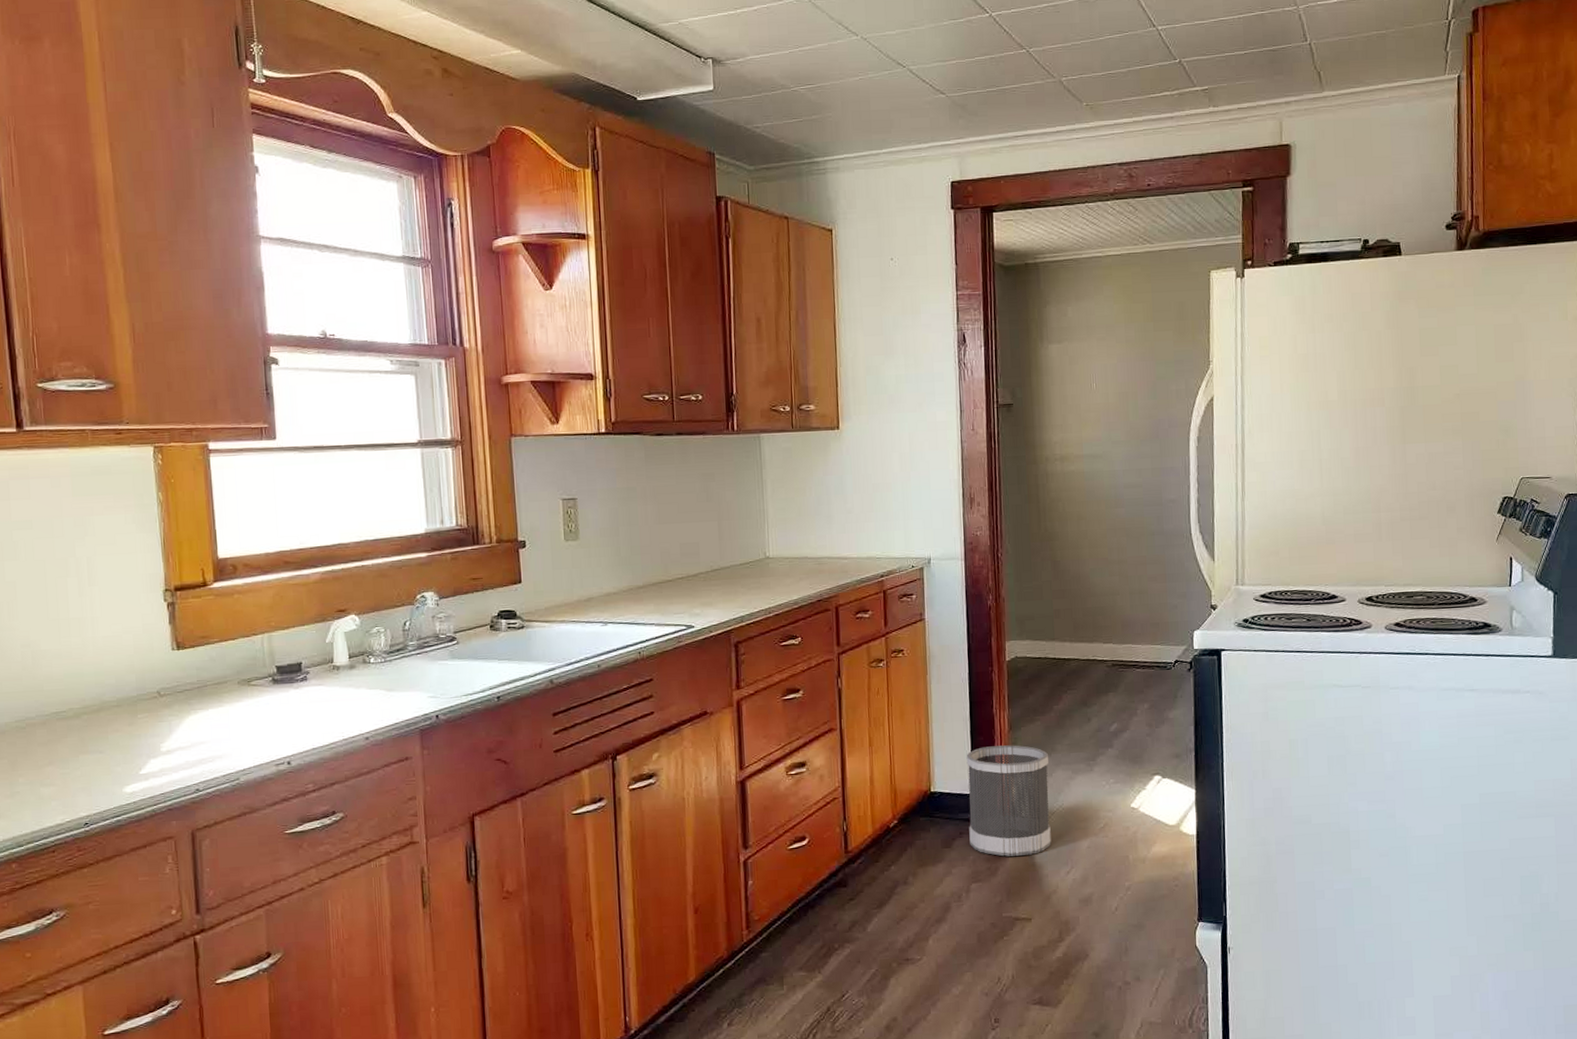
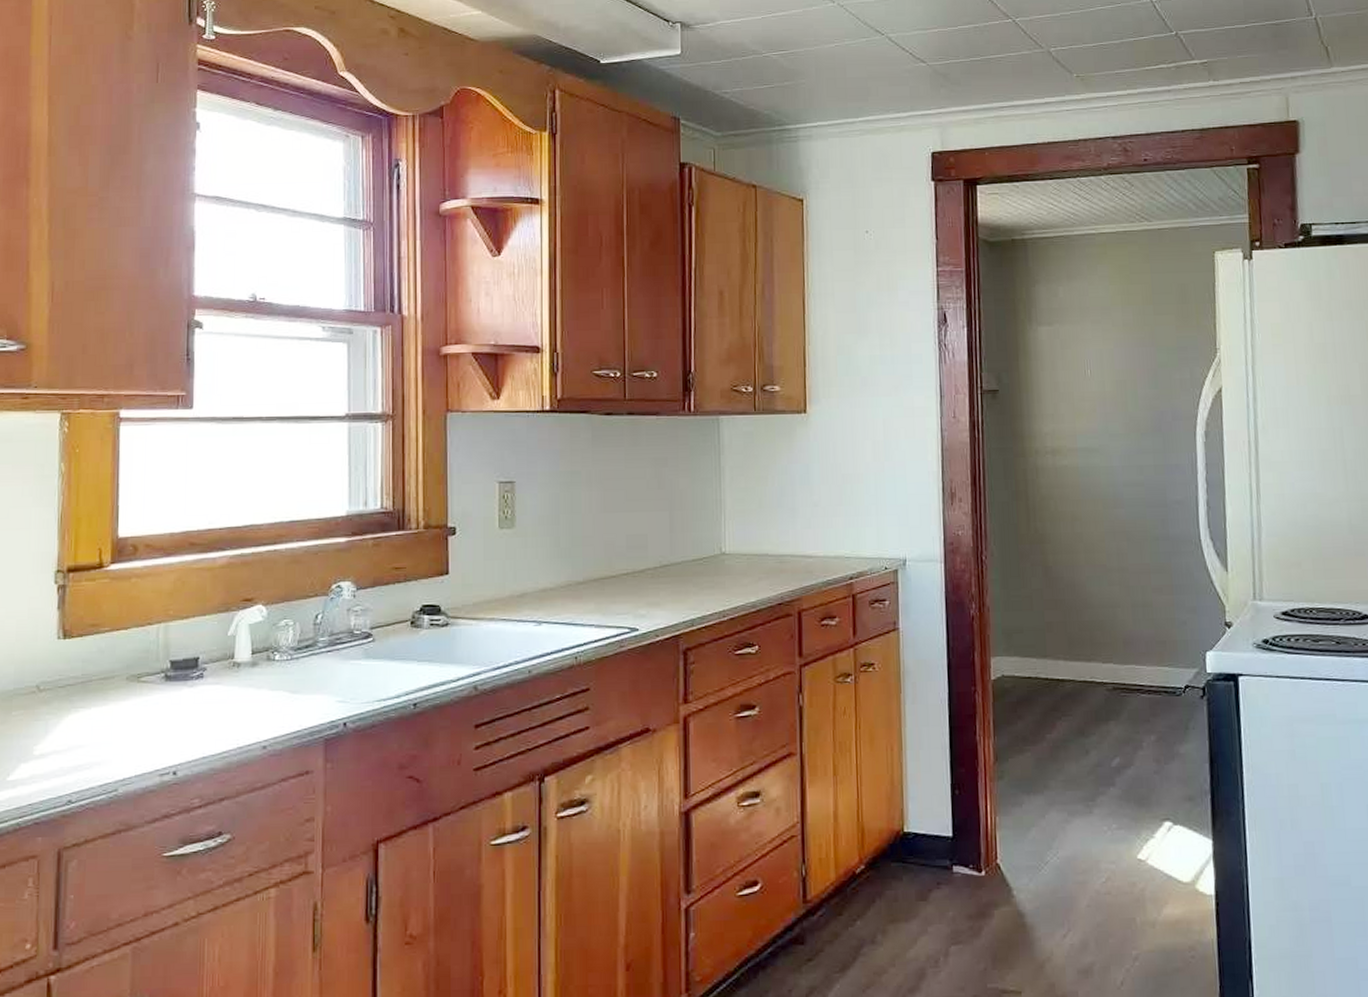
wastebasket: present [966,745,1051,857] -> none [945,779,1045,914]

